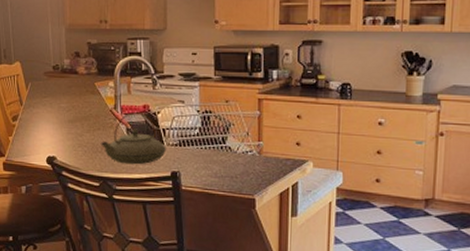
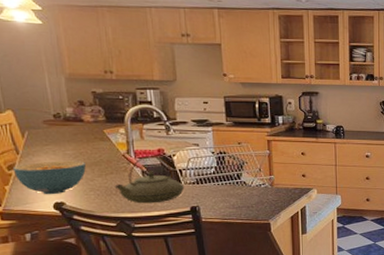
cereal bowl: none [16,113,76,149] -> present [12,160,86,195]

